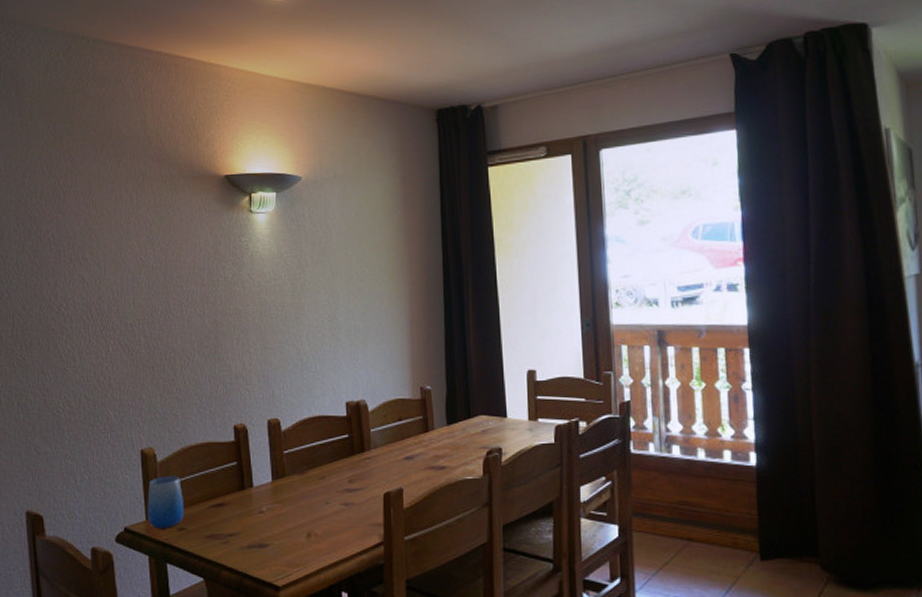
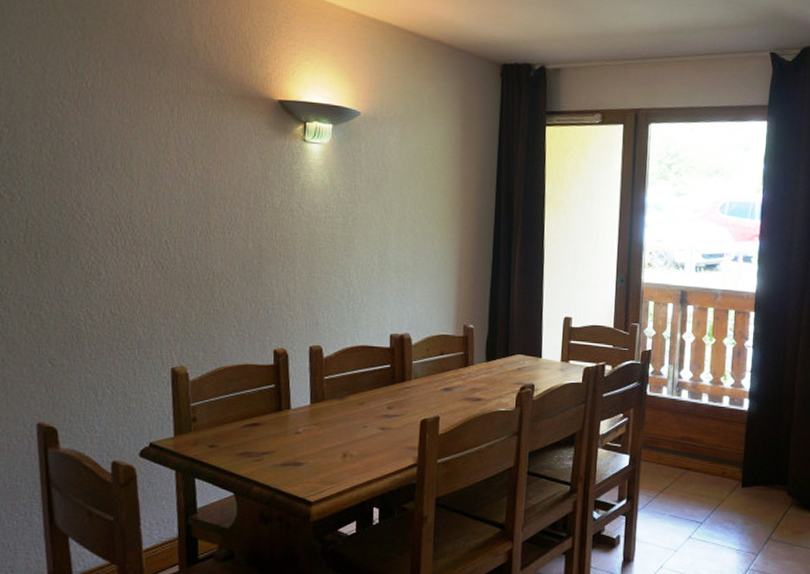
cup: present [147,476,185,529] -> none [175,394,217,445]

